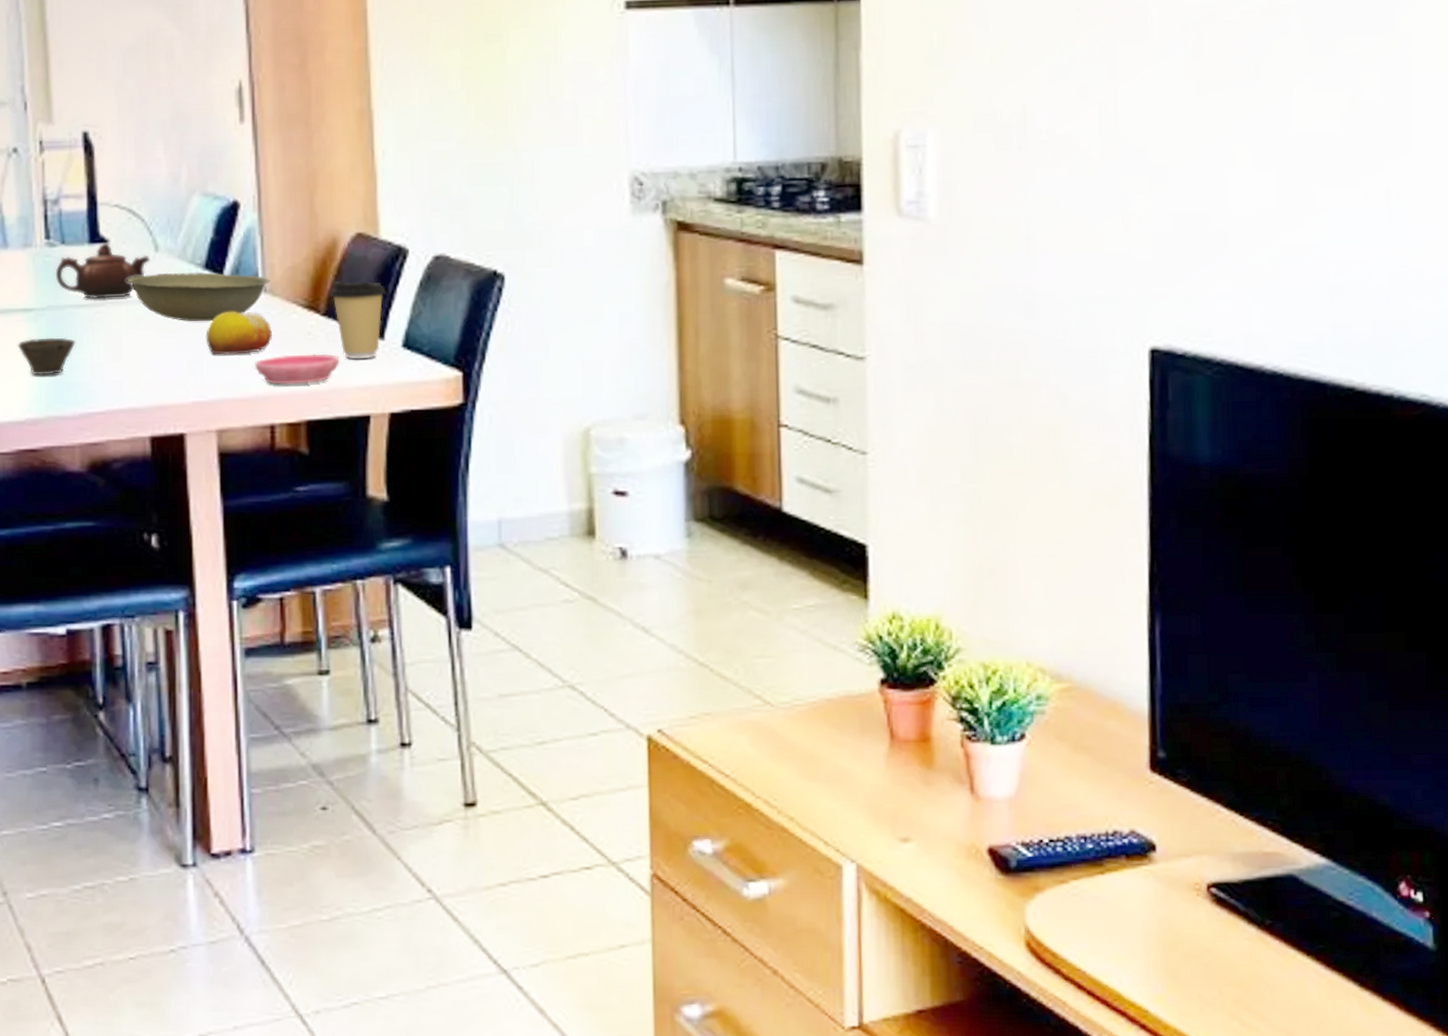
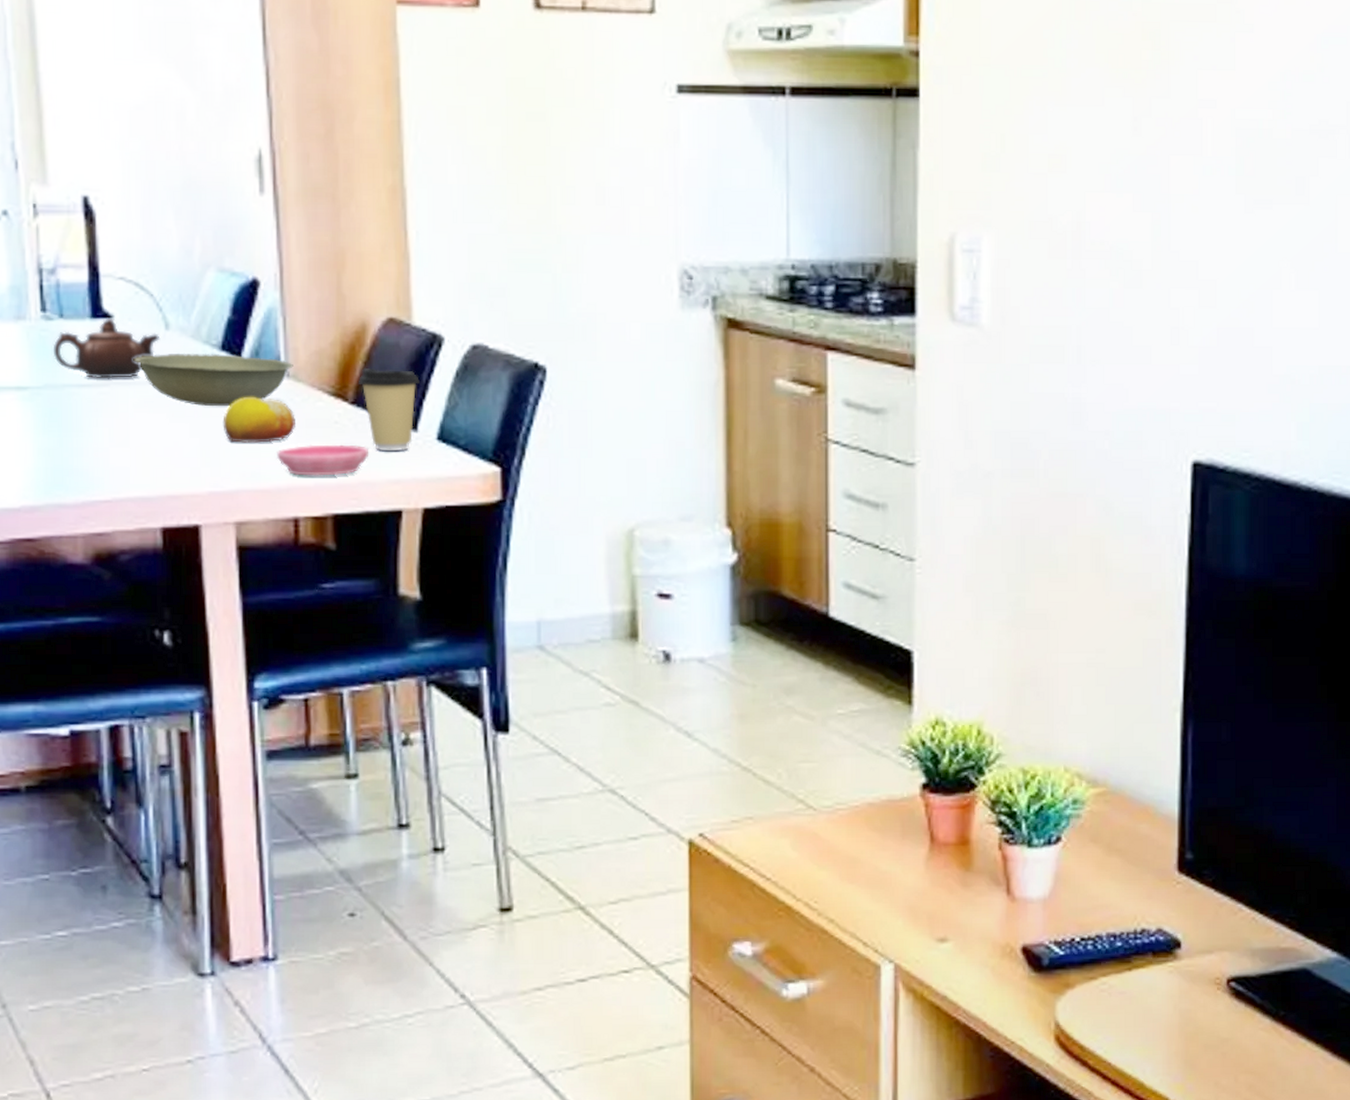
cup: present [17,337,76,376] -> none [10,419,77,460]

